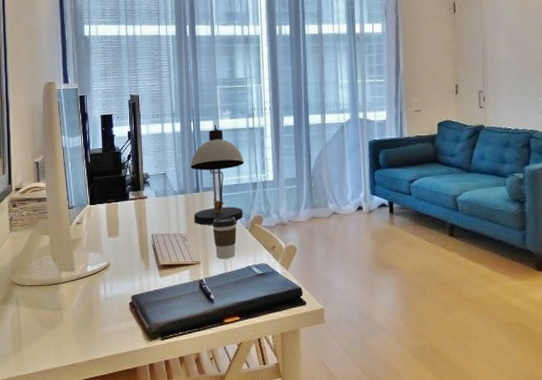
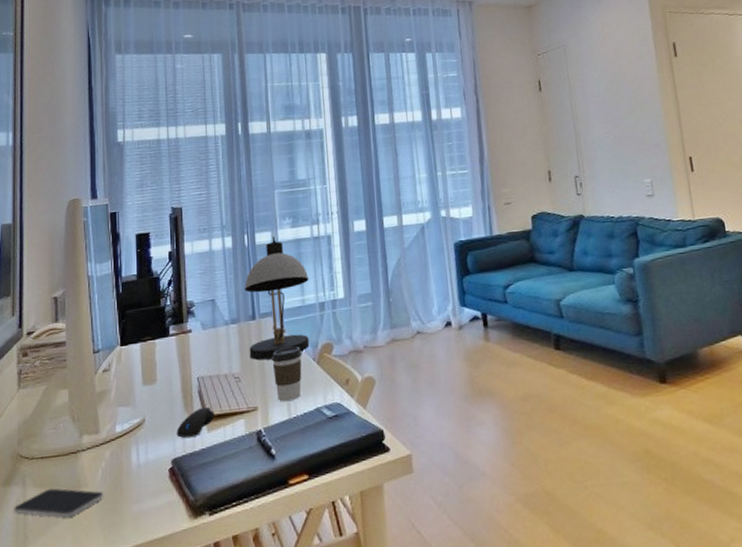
smartphone: none [11,309,79,332] -> present [14,488,104,518]
computer mouse: none [135,258,166,281] -> present [176,407,215,438]

